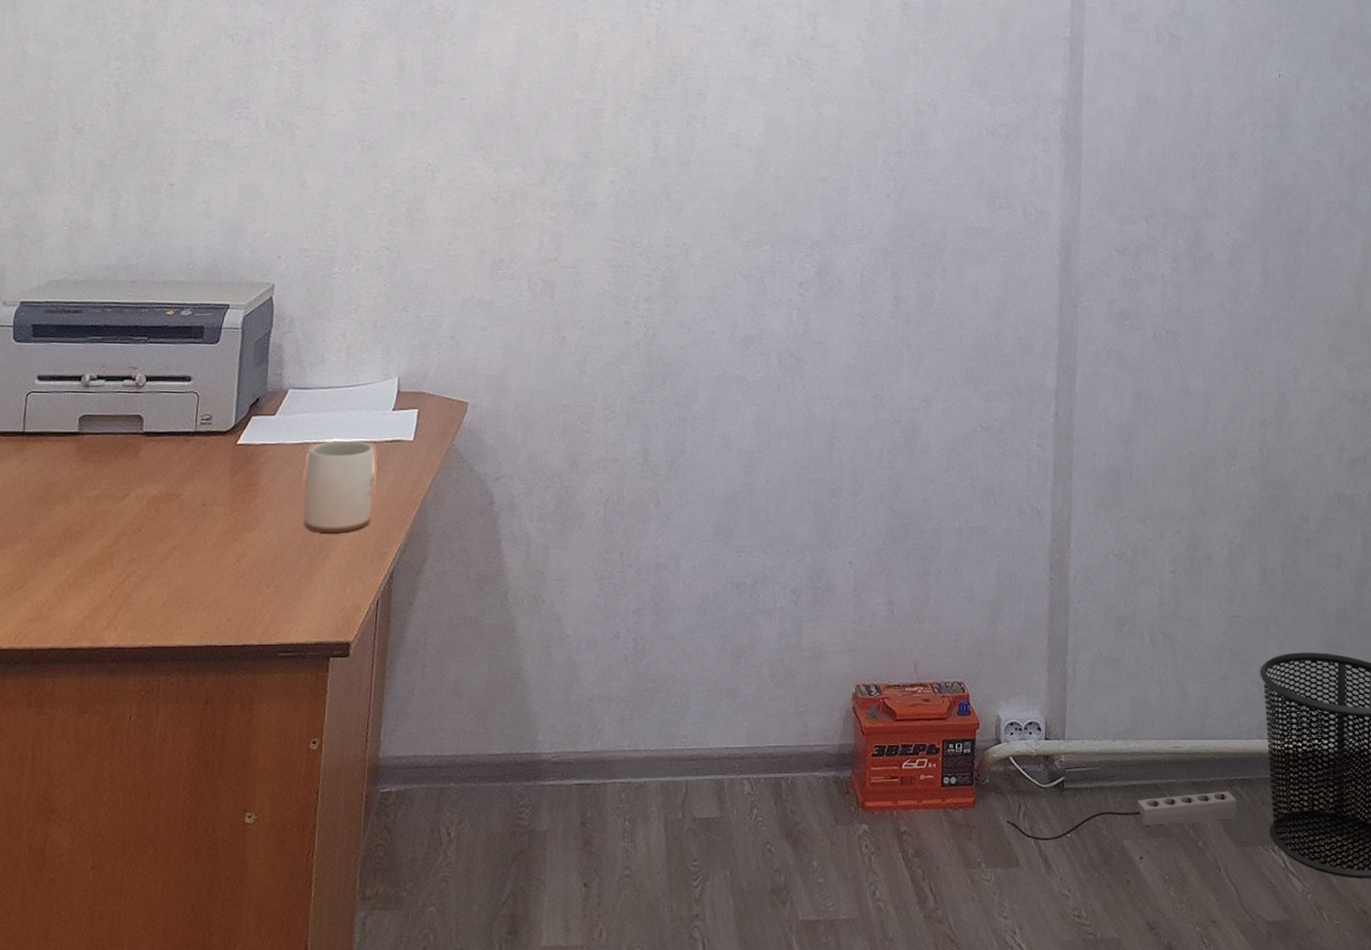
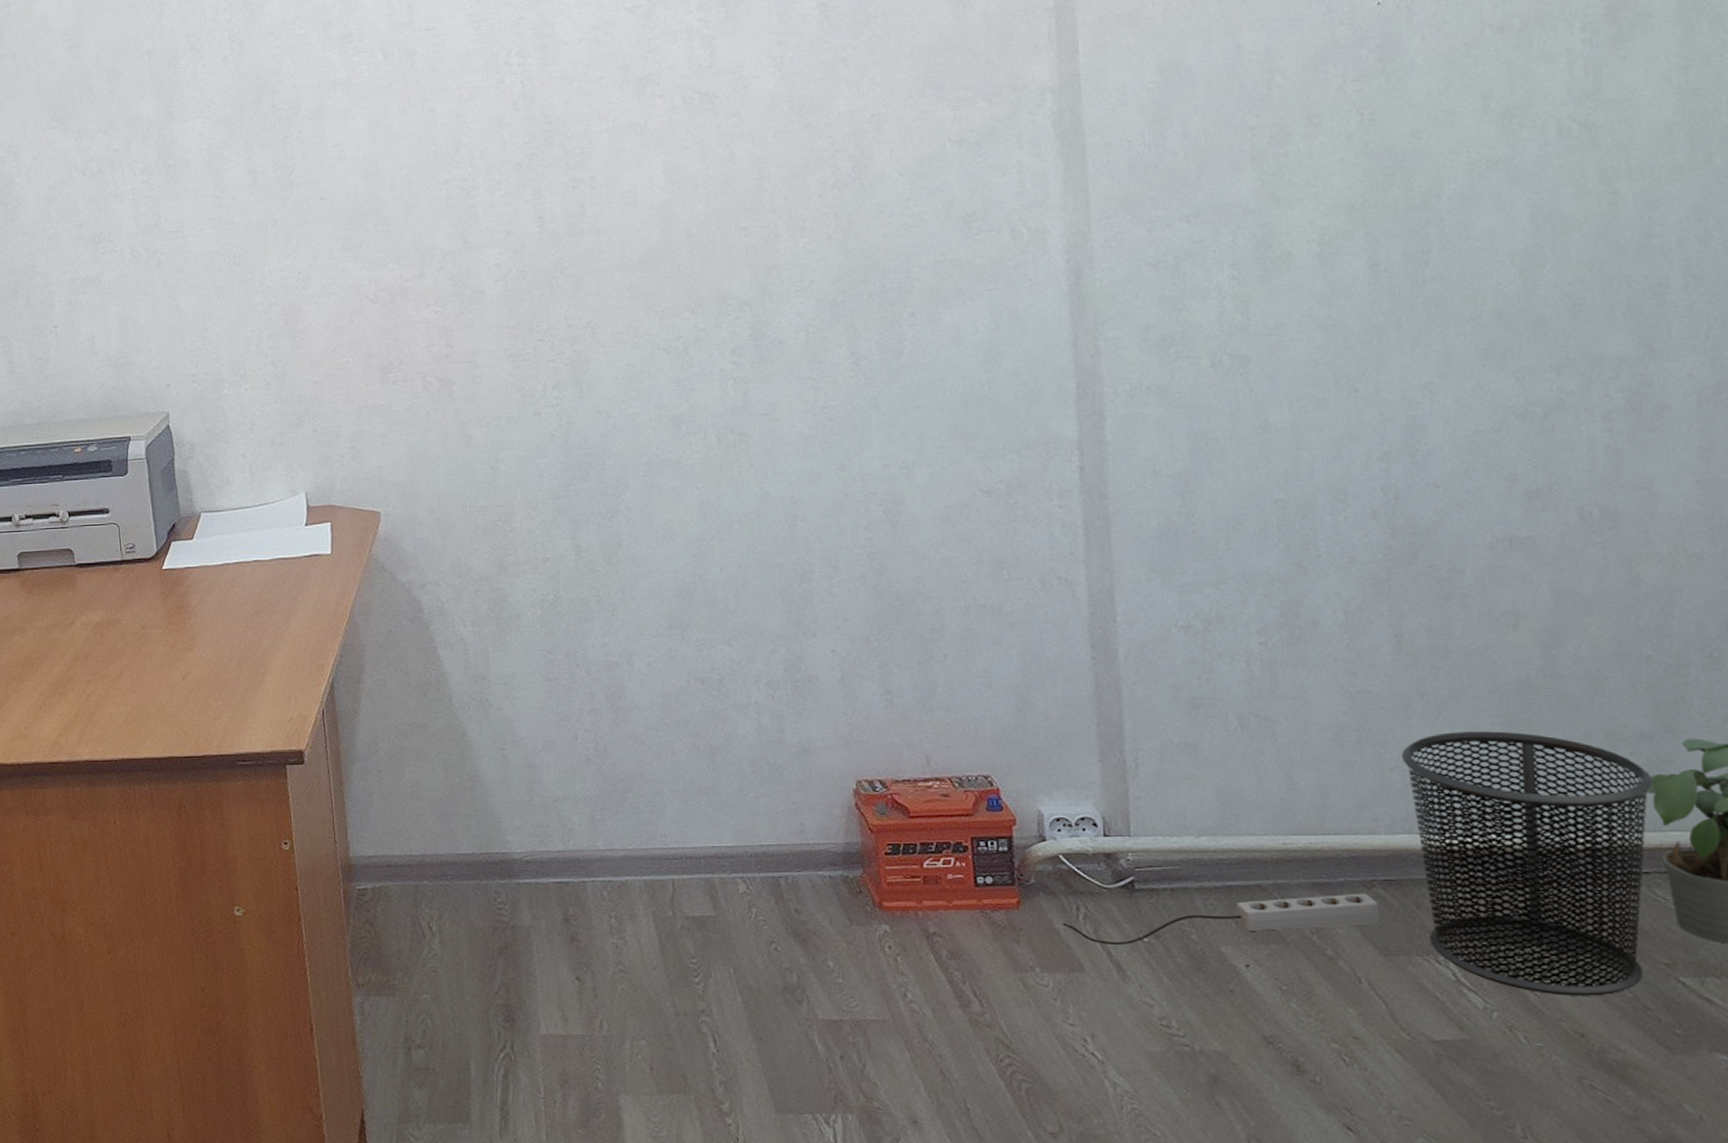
mug: present [303,440,376,532] -> none [231,557,302,648]

